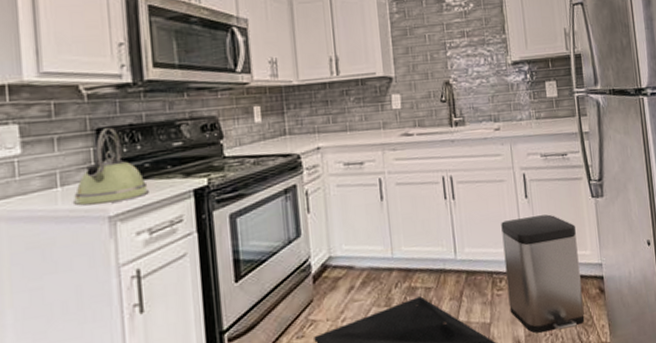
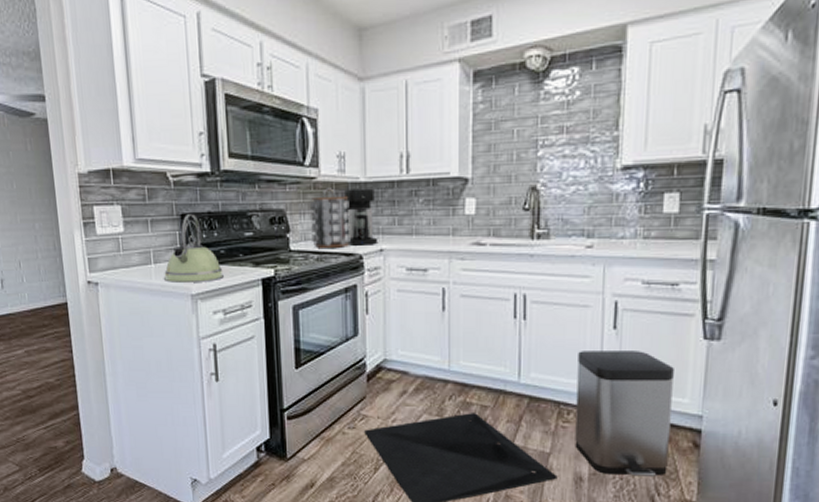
spice rack: none [244,92,287,153] -> present [310,188,350,249]
coffee maker: none [278,90,314,147] -> present [344,188,377,246]

